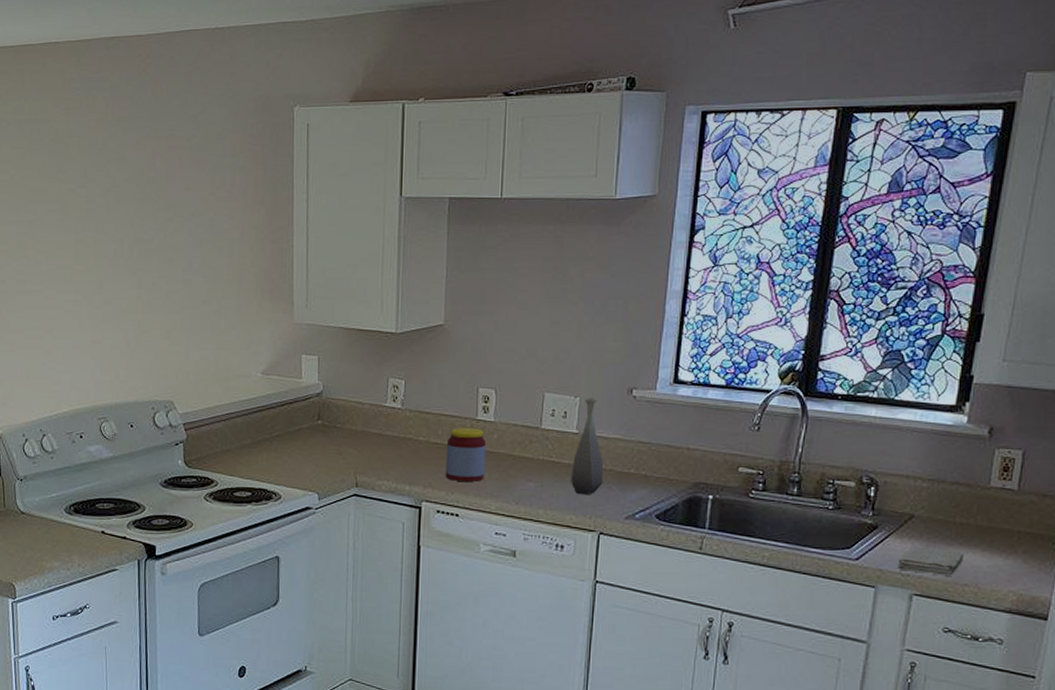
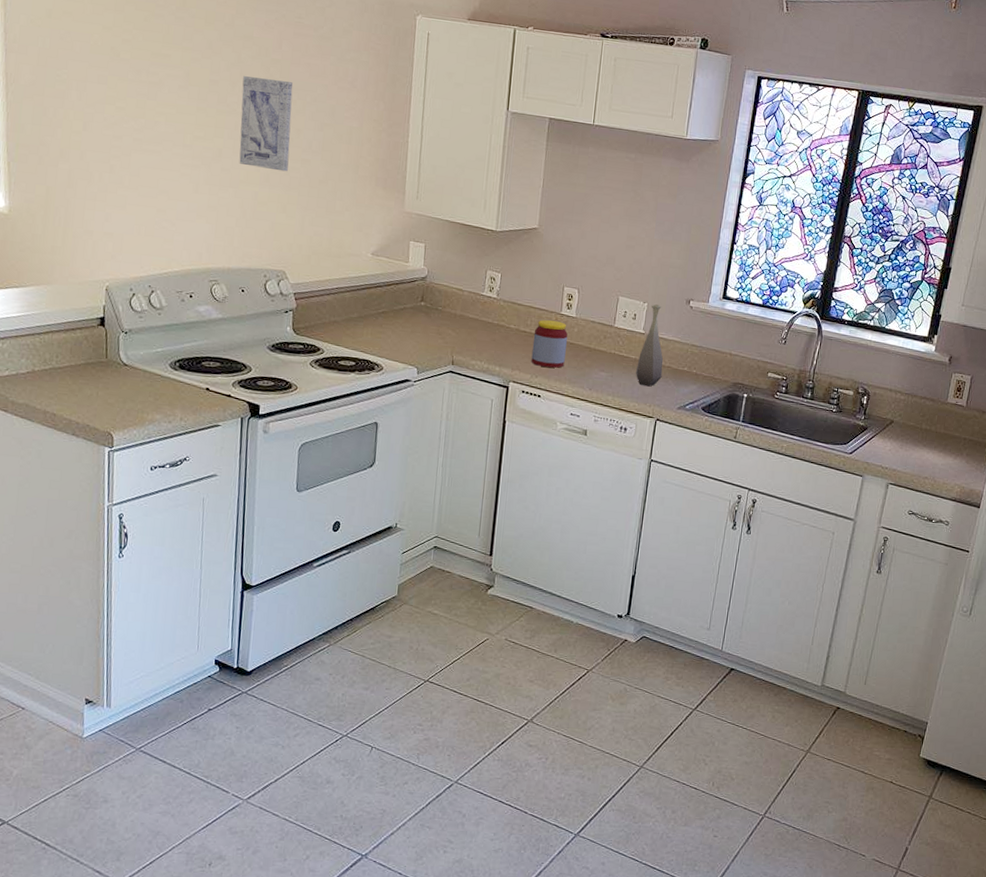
wall art: none [118,200,170,295] -> present [239,76,293,172]
washcloth: present [897,546,964,576] -> none [879,445,926,470]

